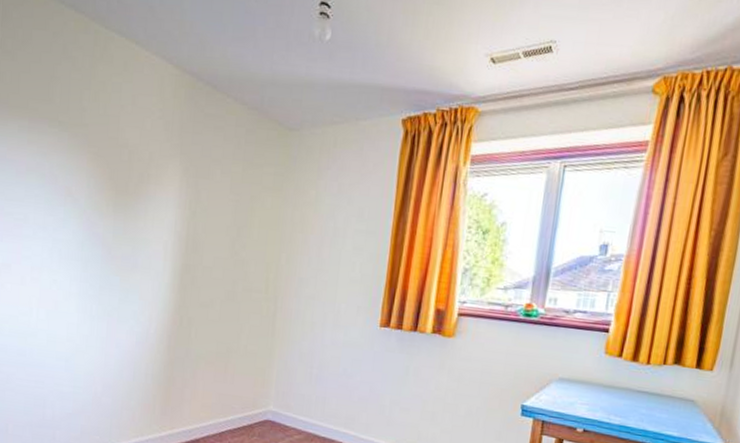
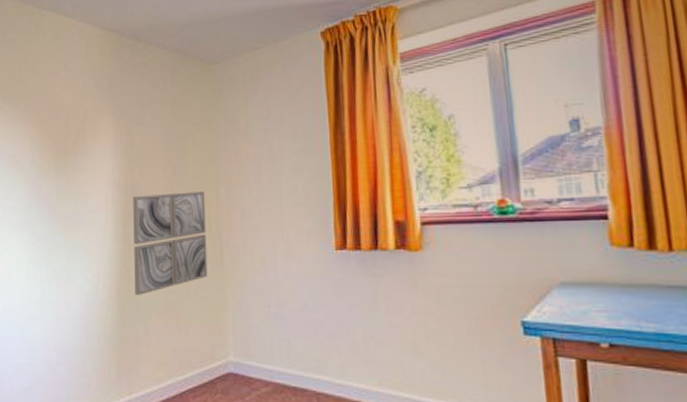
wall art: none [186,249,266,344] -> present [133,191,208,296]

